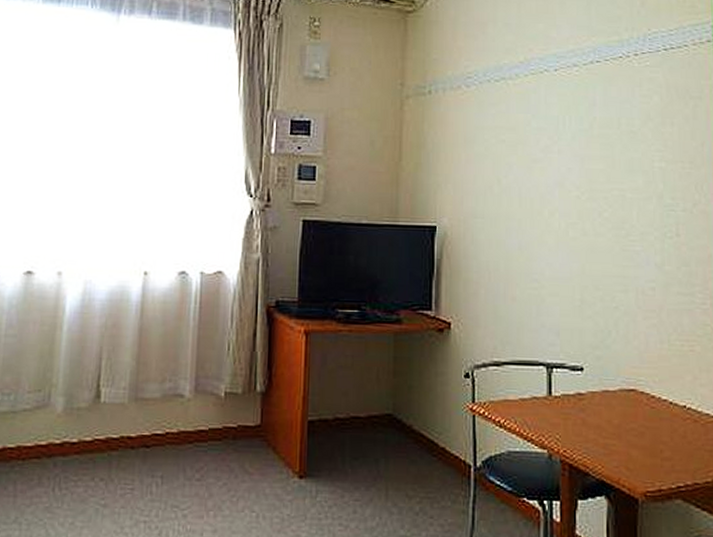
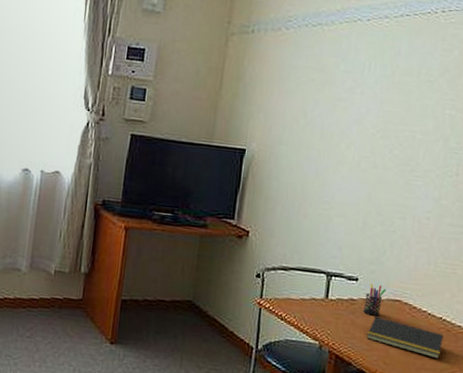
pen holder: none [594,372,617,412] -> present [363,283,386,316]
notepad: none [602,412,691,457] -> present [366,316,444,359]

